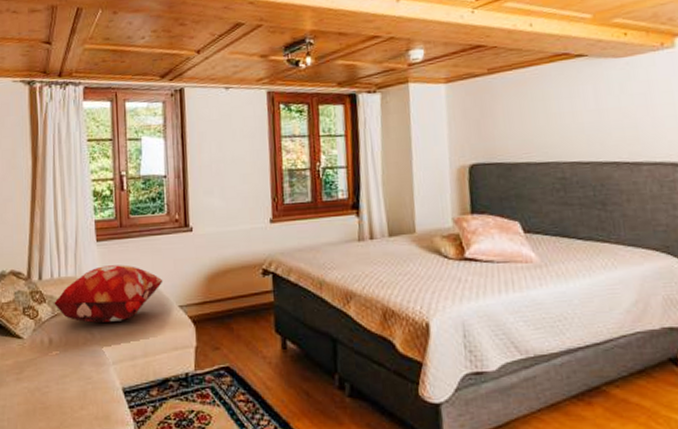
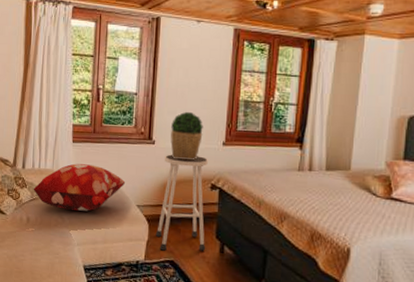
stool: none [204,238,266,356] -> present [155,154,208,251]
potted plant: none [209,189,246,246] -> present [170,111,203,160]

